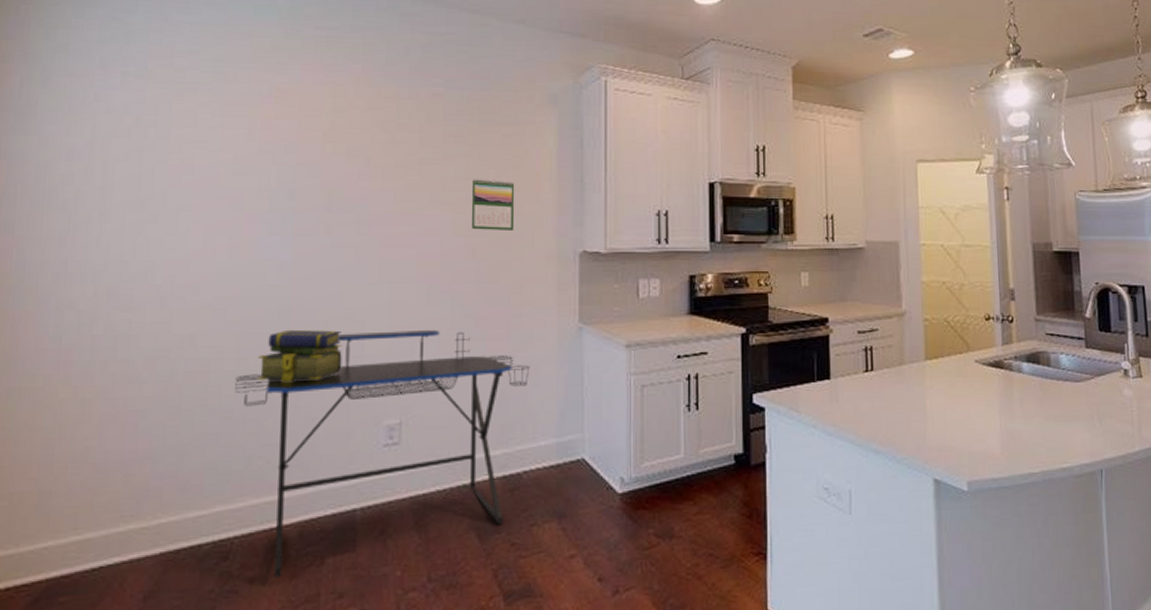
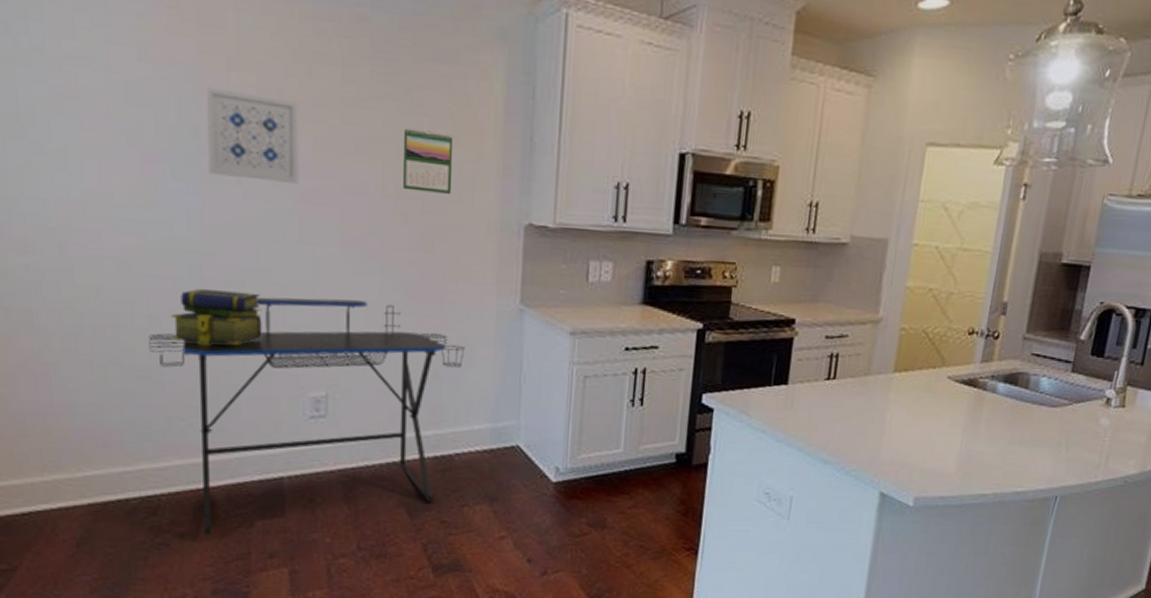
wall art: none [302,157,382,231] -> present [207,87,299,183]

